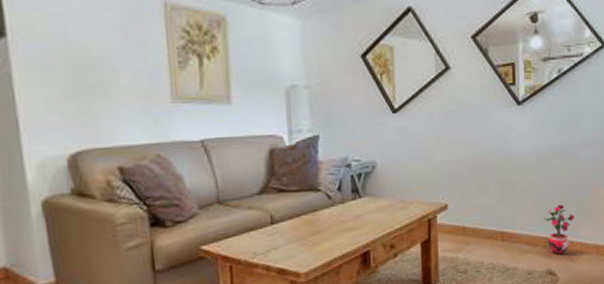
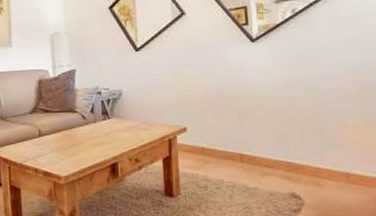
potted plant: present [543,204,575,255] -> none [284,132,319,180]

